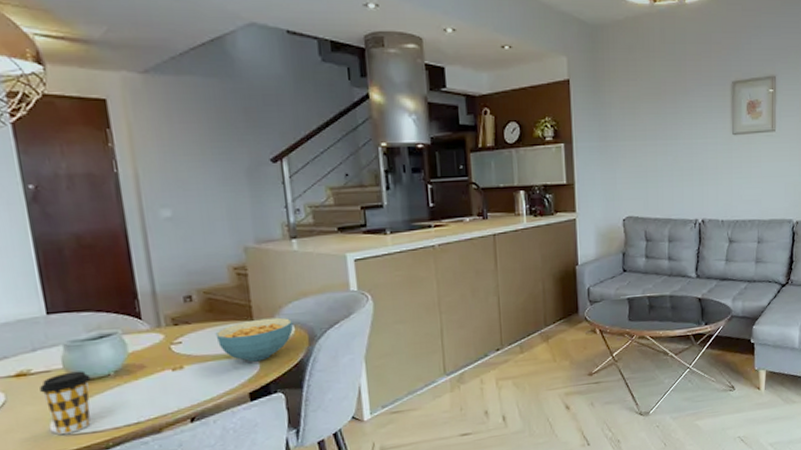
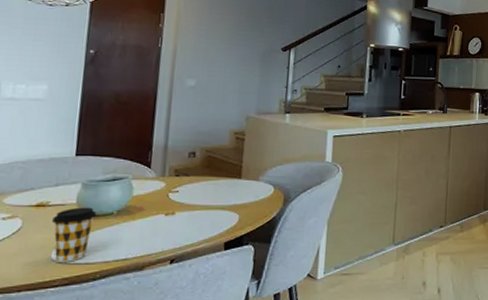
cereal bowl: present [215,317,294,362] -> none [207,178,274,215]

